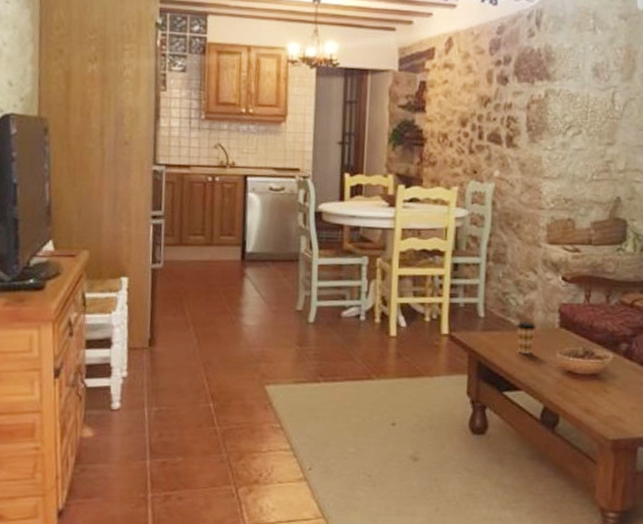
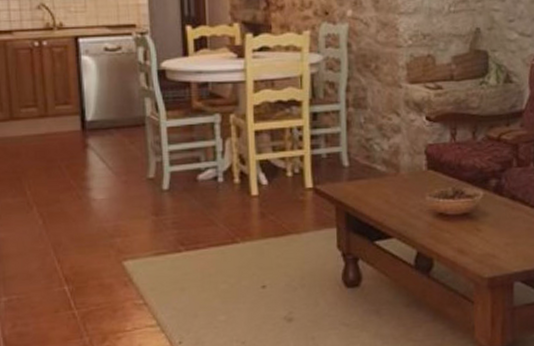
coffee cup: present [516,321,536,355] -> none [383,166,403,201]

